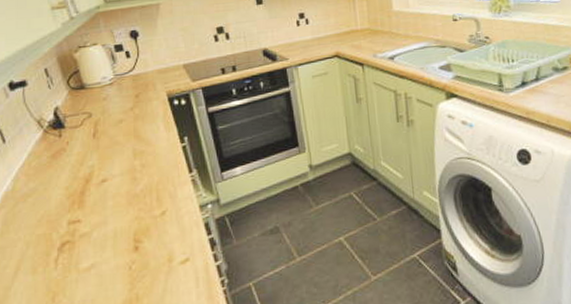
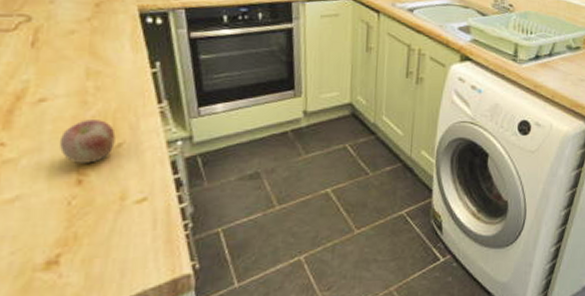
apple: none [118,192,160,232] -> present [59,119,116,163]

